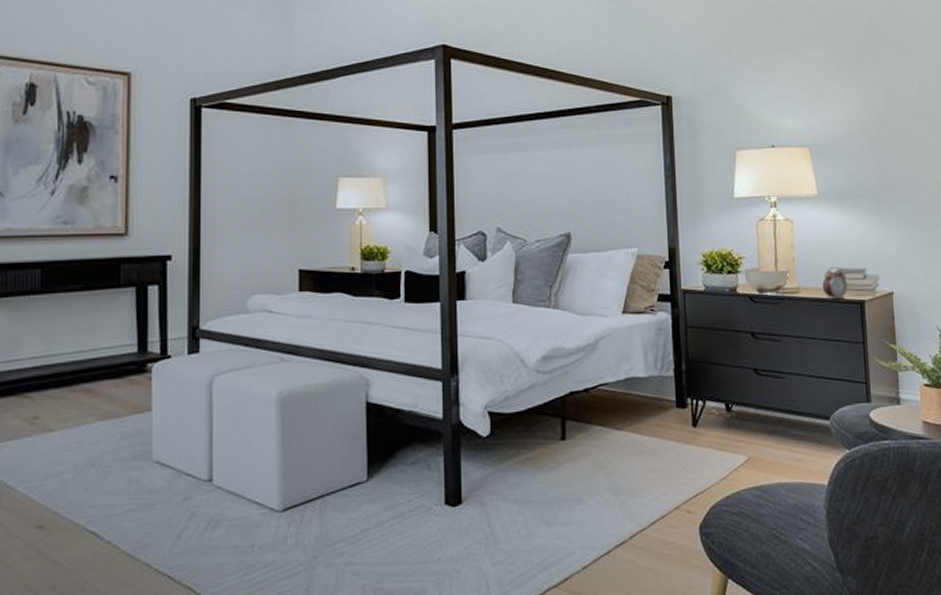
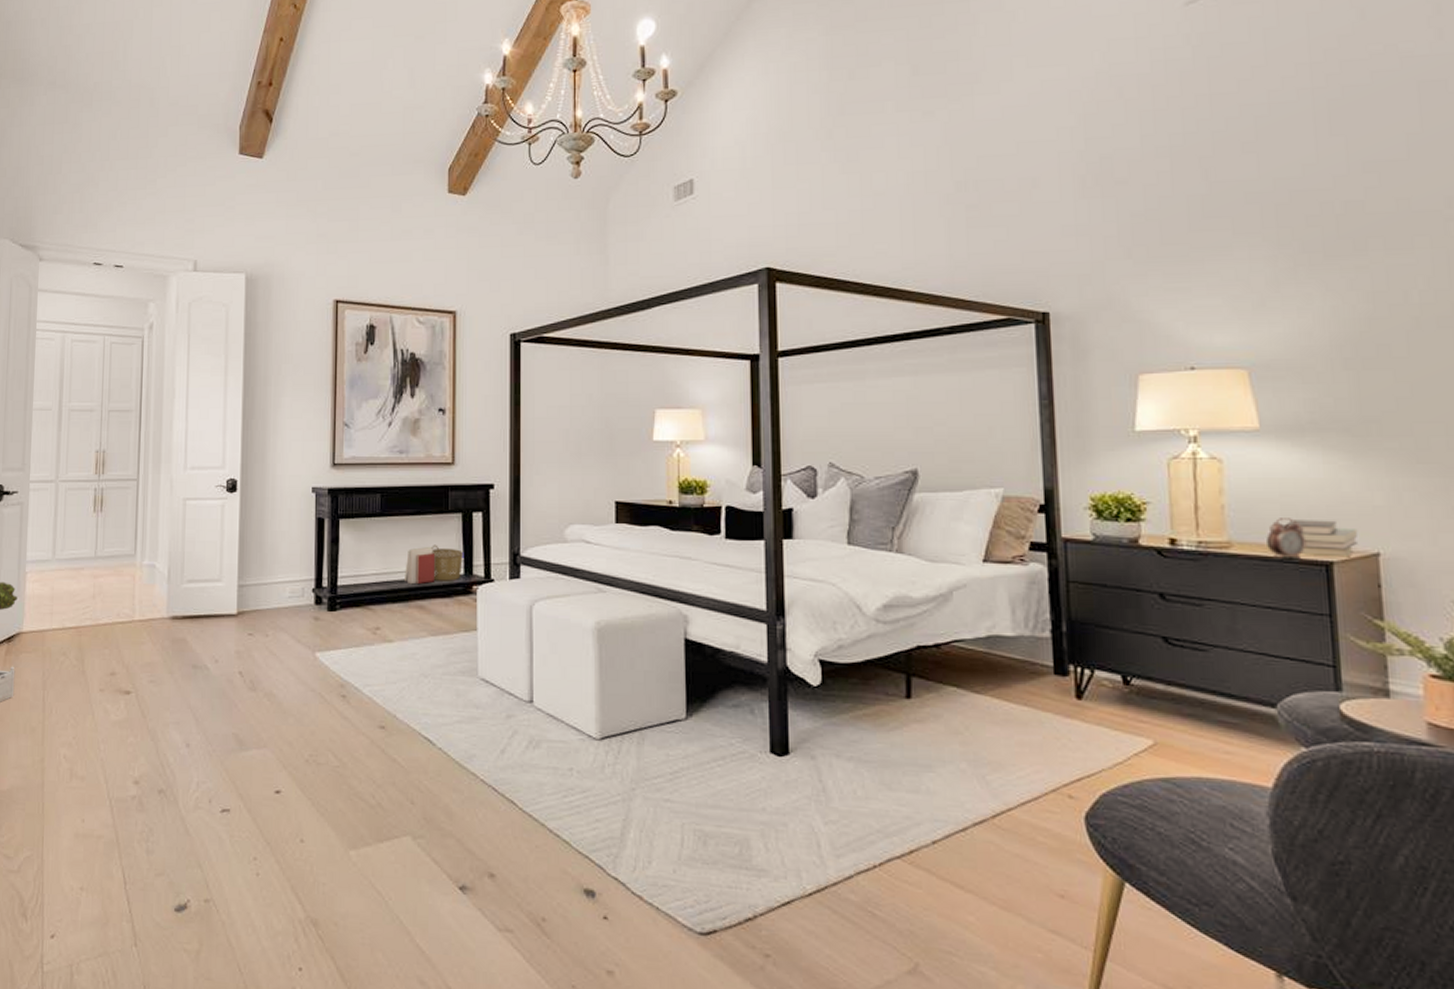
books: none [69,325,105,367] -> present [405,547,436,585]
basket: none [101,322,138,362] -> present [432,544,464,583]
bowl: present [743,267,790,293] -> none [1149,515,1217,547]

